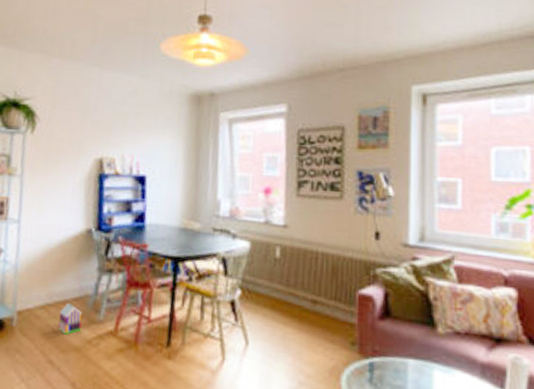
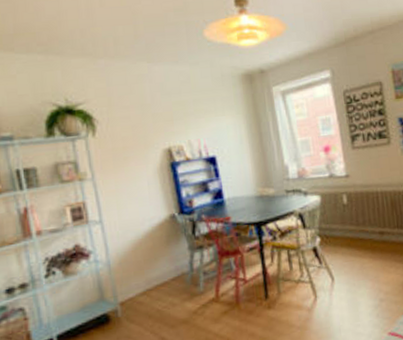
toy house: present [58,303,83,335] -> none [160,284,186,312]

